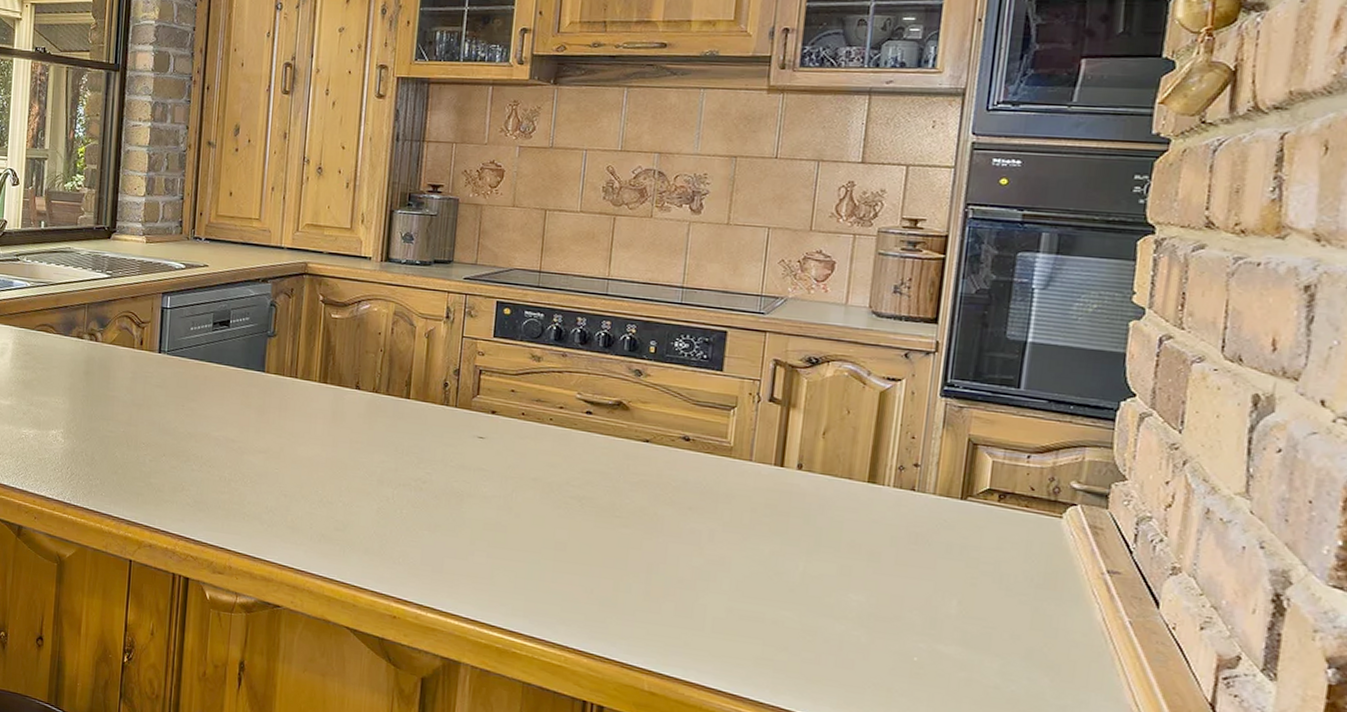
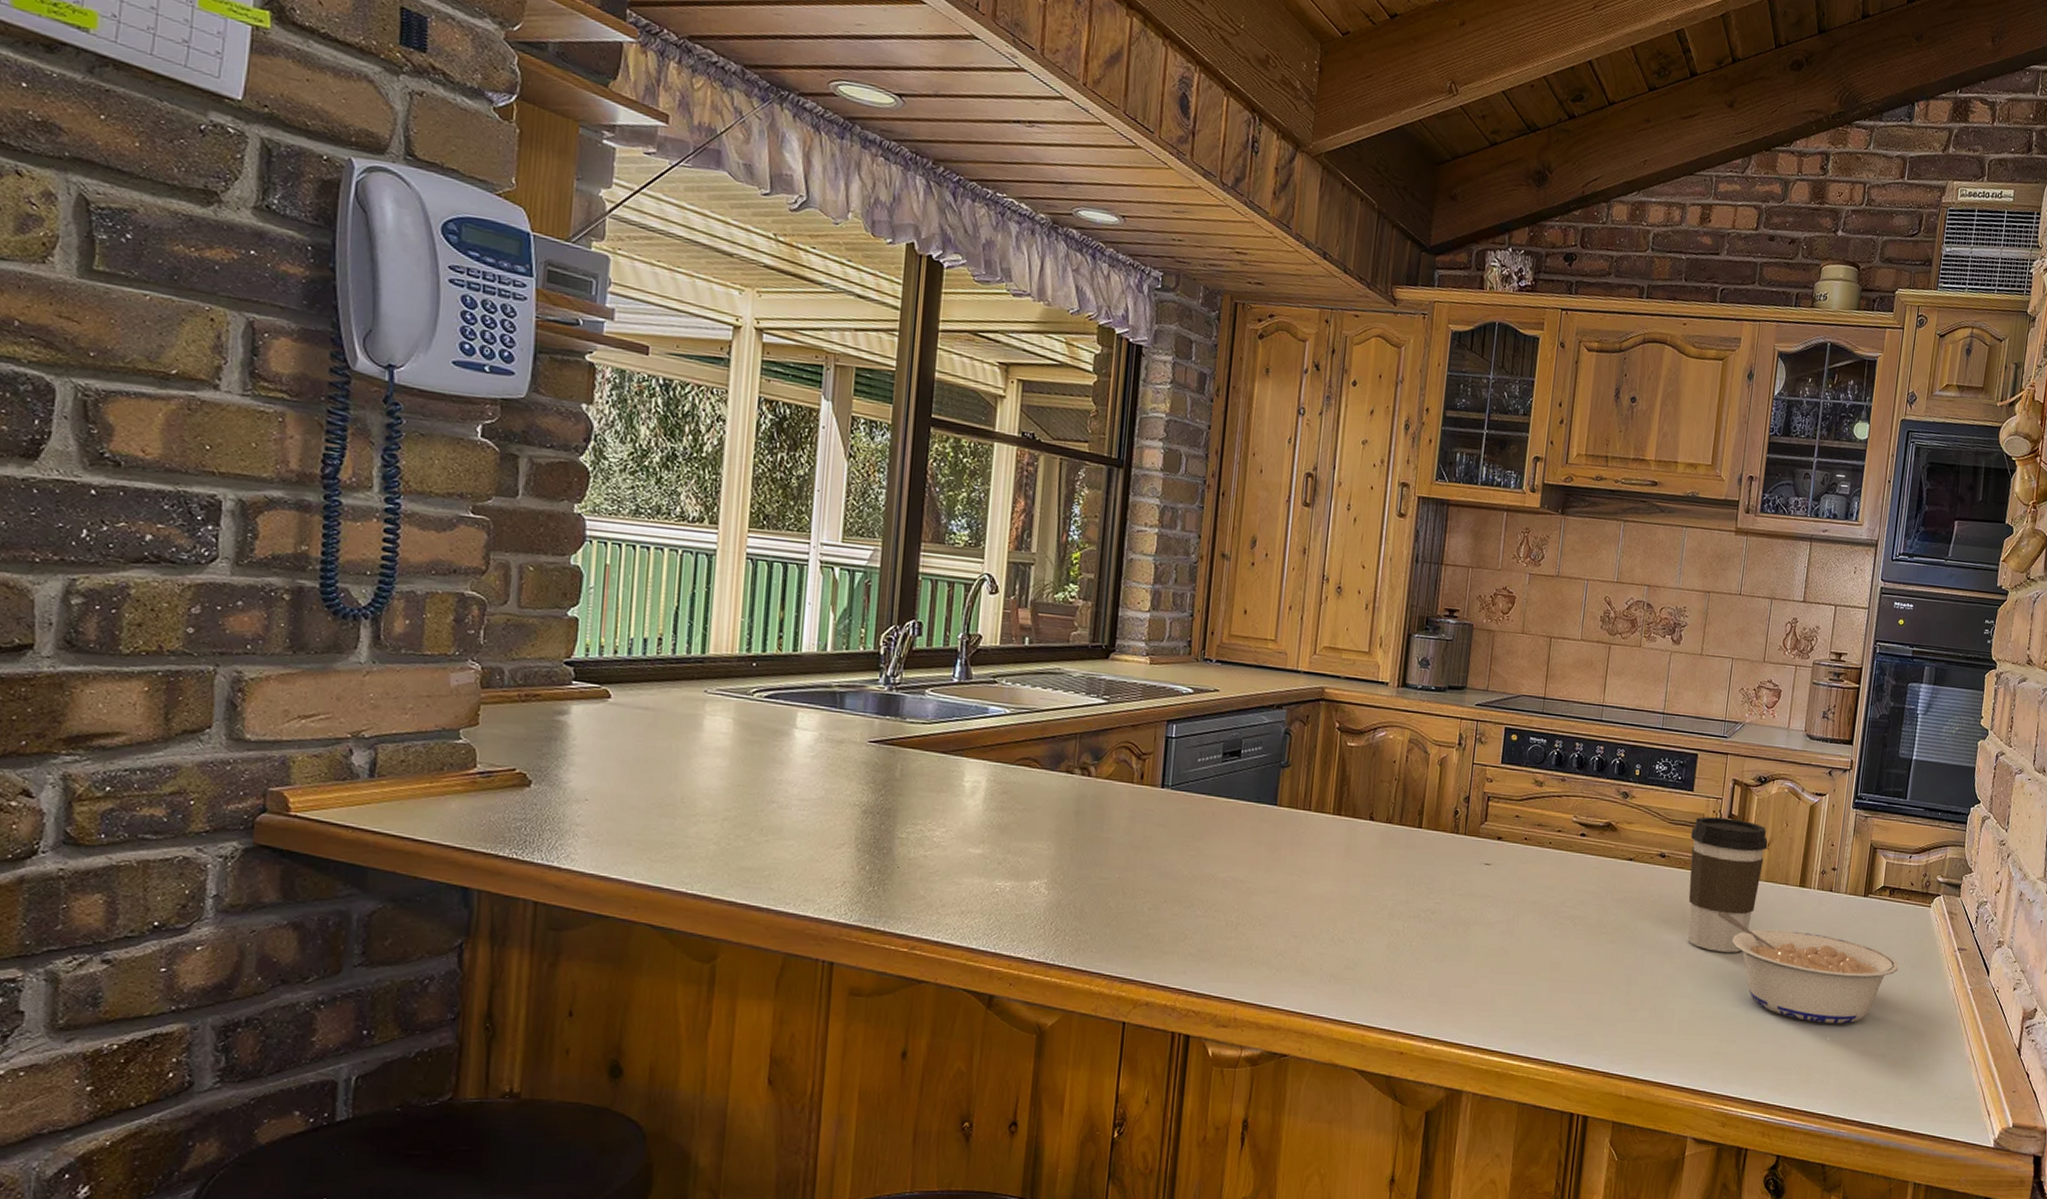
coffee cup: none [720,399,824,550] -> present [1688,816,1768,953]
legume: none [758,503,1017,645] -> present [1717,911,1899,1024]

